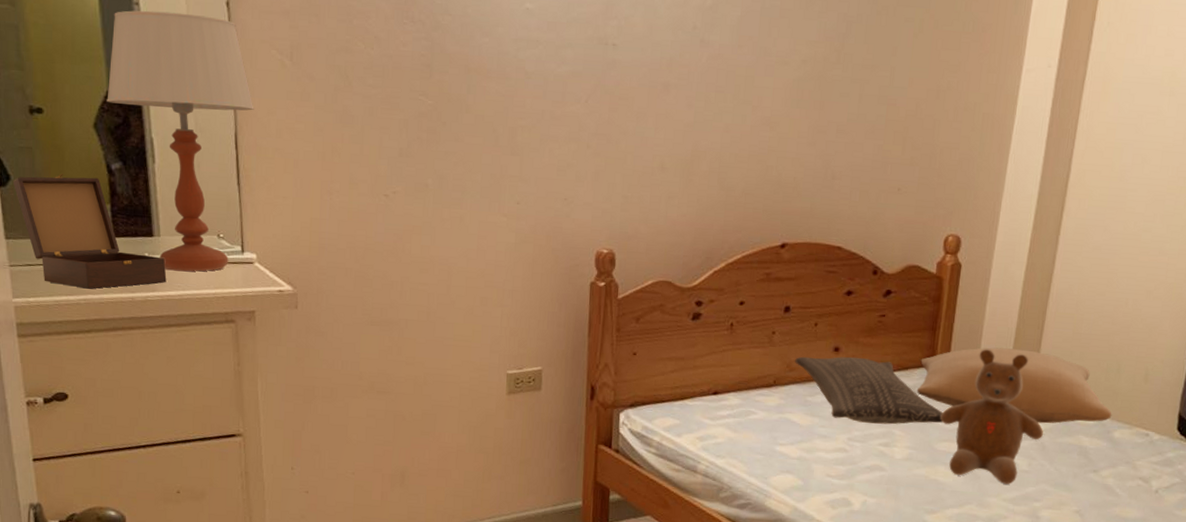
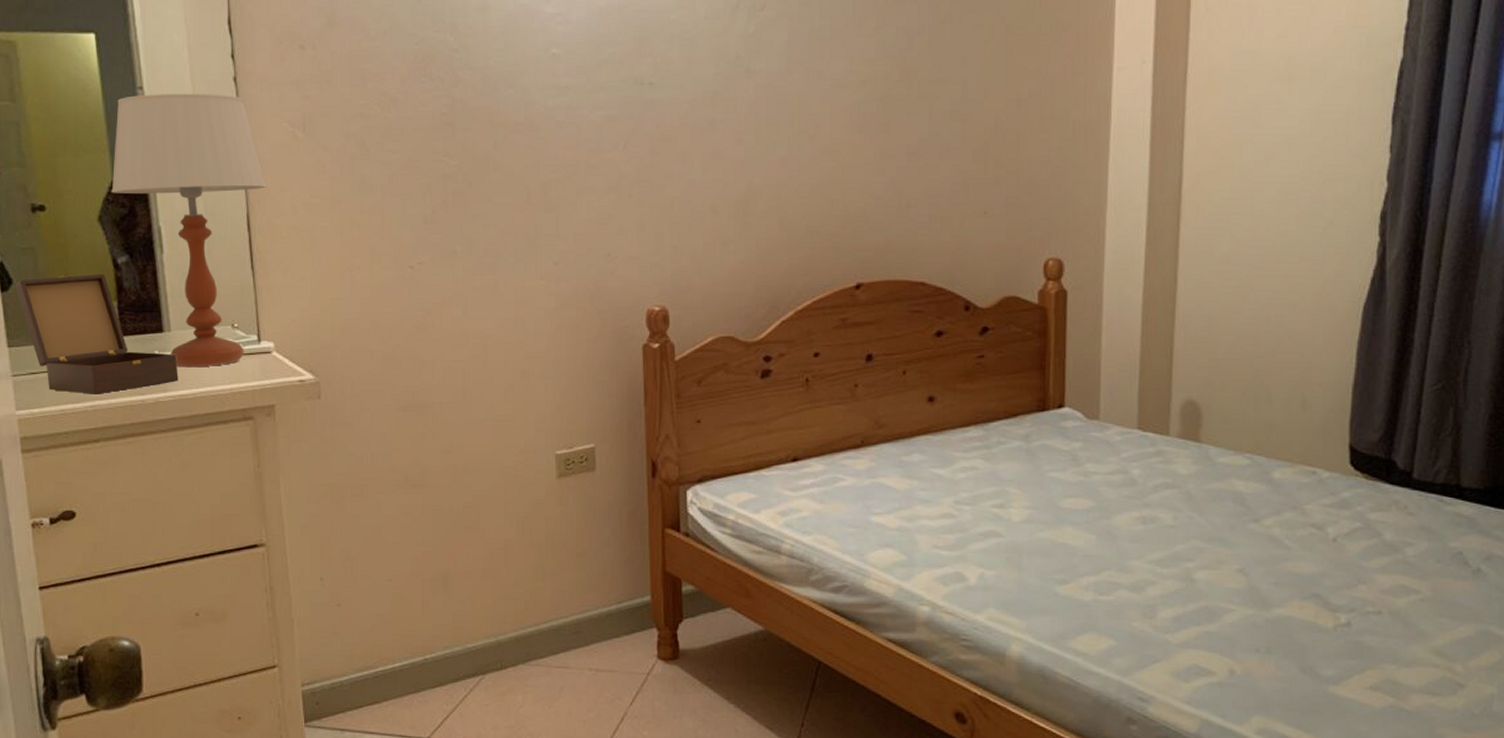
pillow: present [794,356,943,425] -> none [883,406,1064,482]
pillow: present [917,347,1112,424] -> none [1031,383,1268,468]
stuffed bear: present [940,349,1044,485] -> none [1062,386,1188,543]

